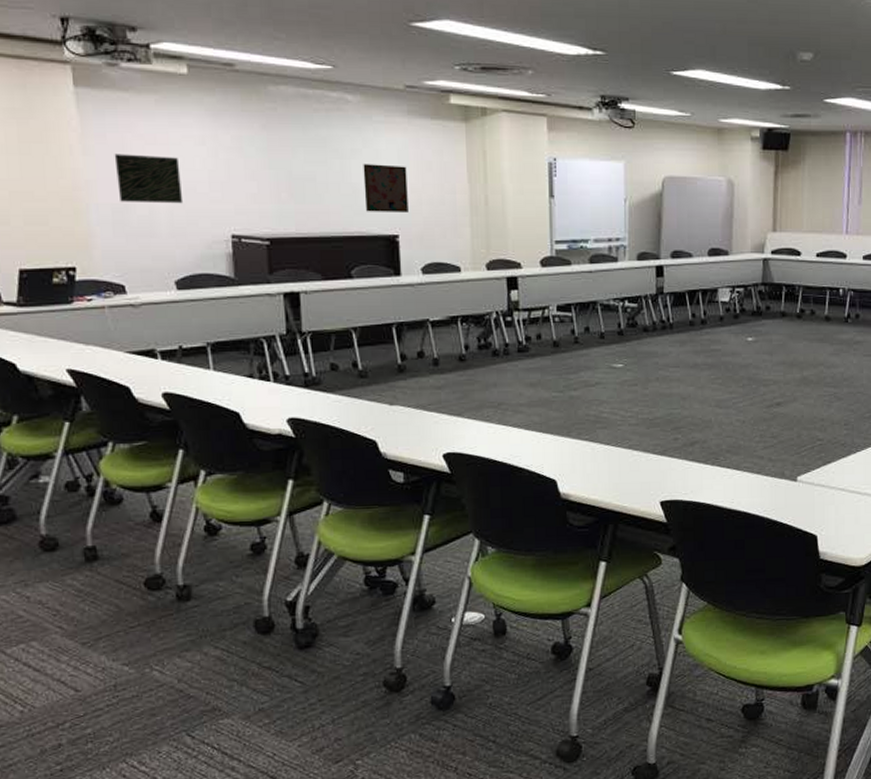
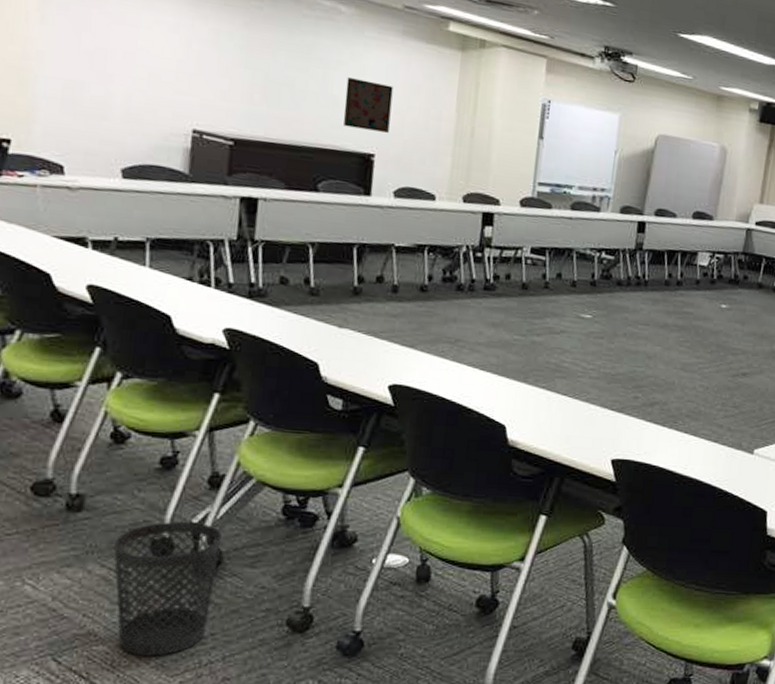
wall art: present [114,154,184,204] -> none [73,27,147,90]
wastebasket: none [223,600,315,725] -> present [114,521,222,656]

